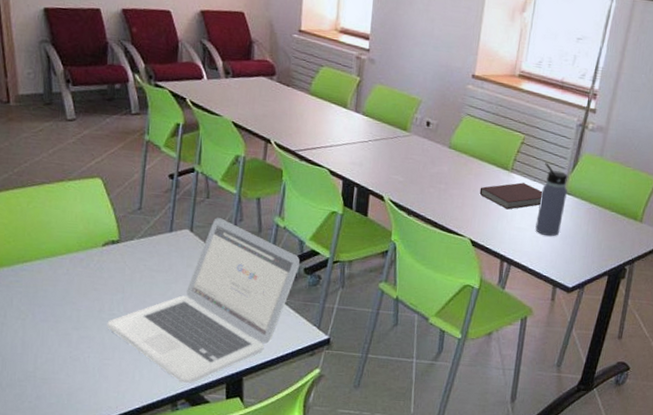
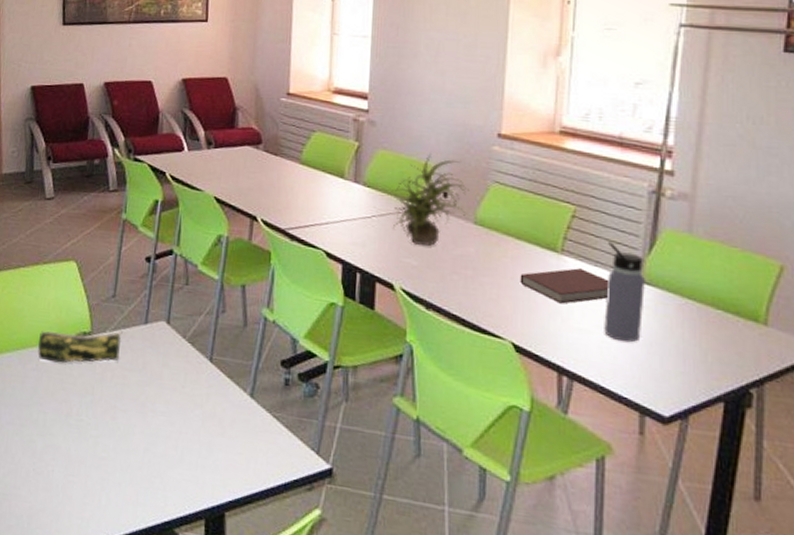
pencil case: none [68,238,151,268] -> present [38,331,124,363]
laptop: present [107,218,300,384] -> none [73,308,293,516]
potted plant: none [381,88,447,166] -> present [386,152,469,246]

